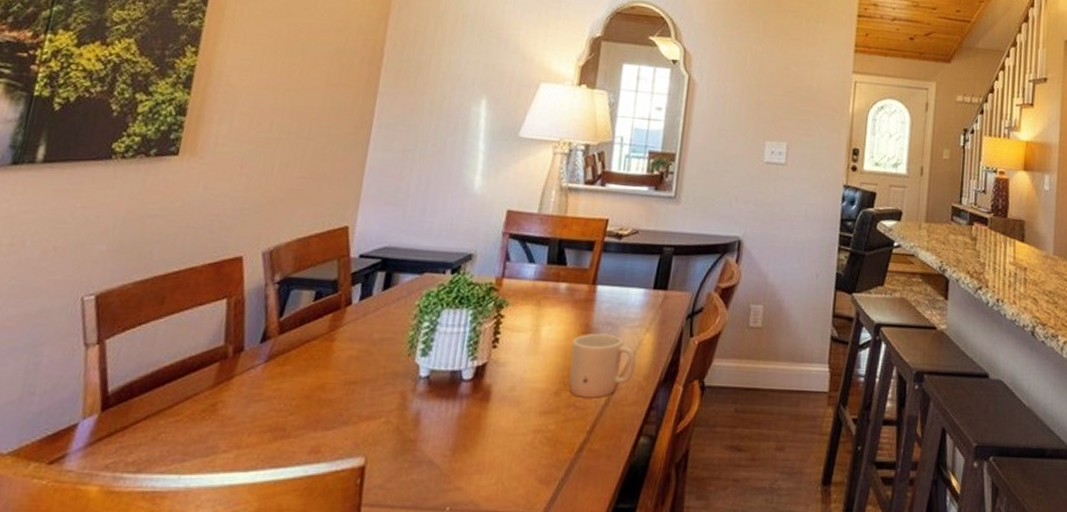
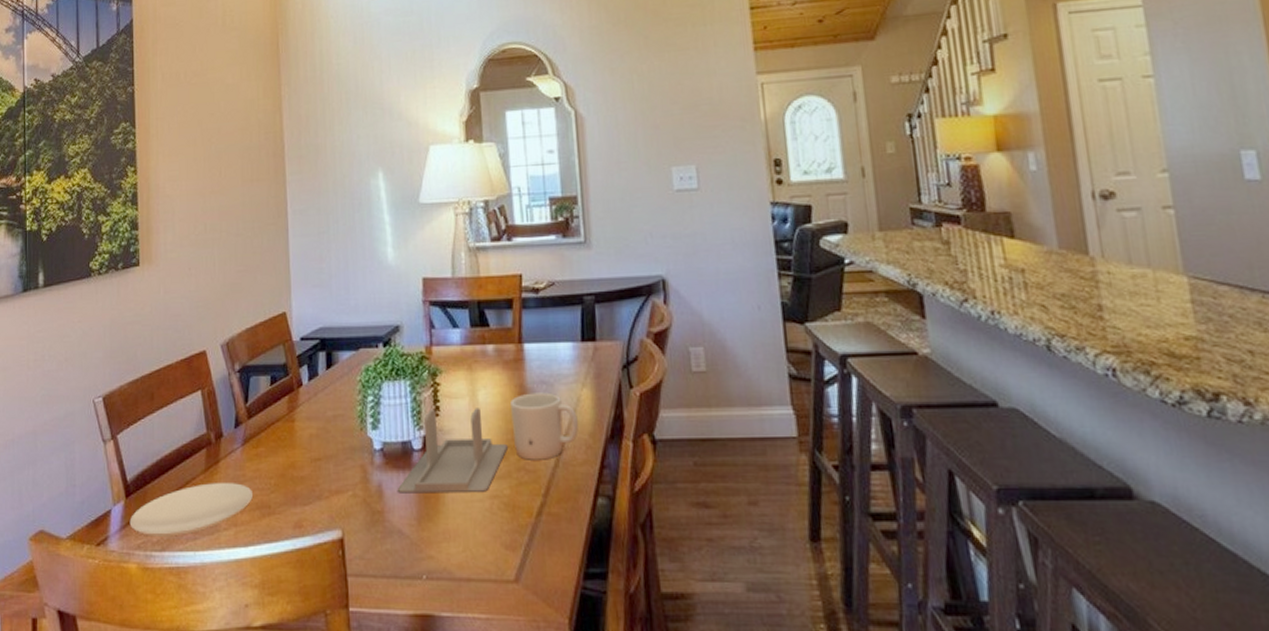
plate: none [99,400,268,457] -> present [129,483,254,536]
napkin holder: none [437,340,562,426] -> present [398,408,508,493]

